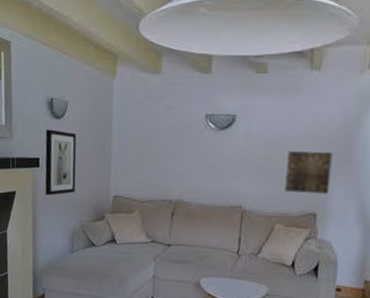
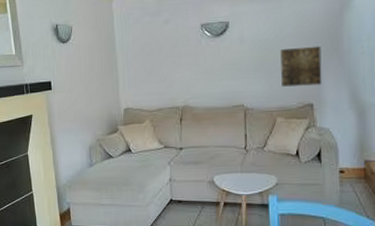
wall art: present [45,129,77,196] -> none [54,53,88,116]

